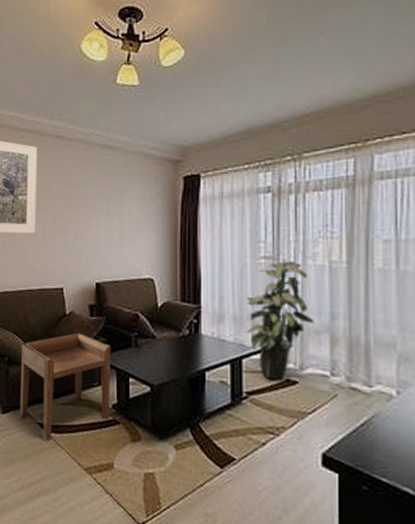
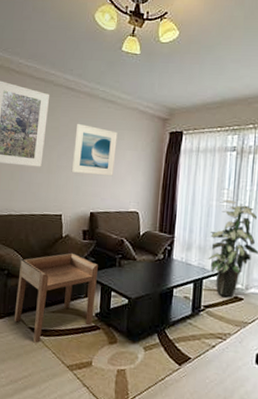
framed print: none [69,177,120,238] -> present [71,123,118,177]

